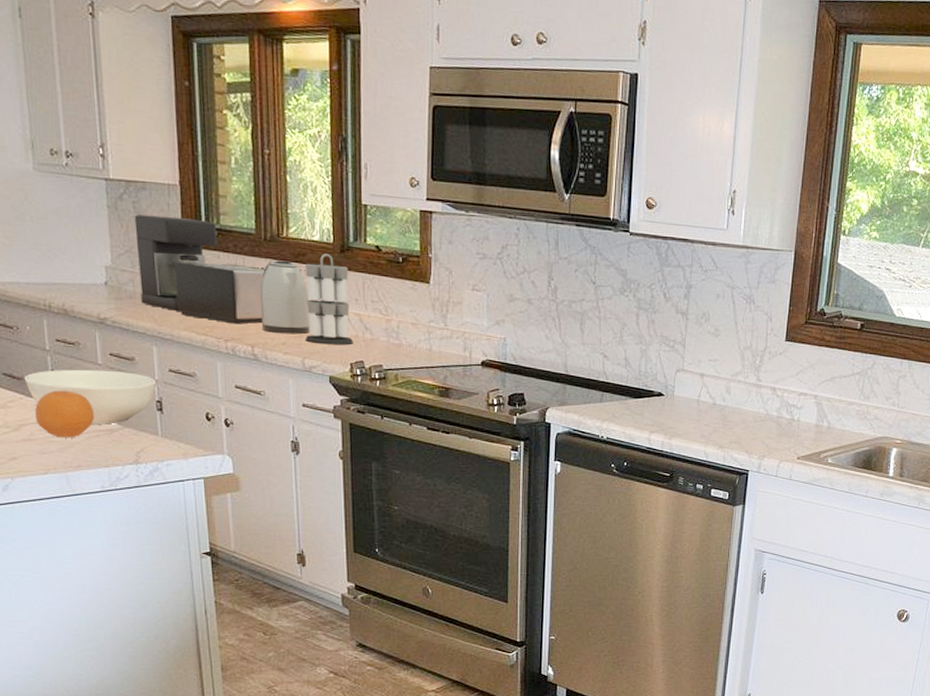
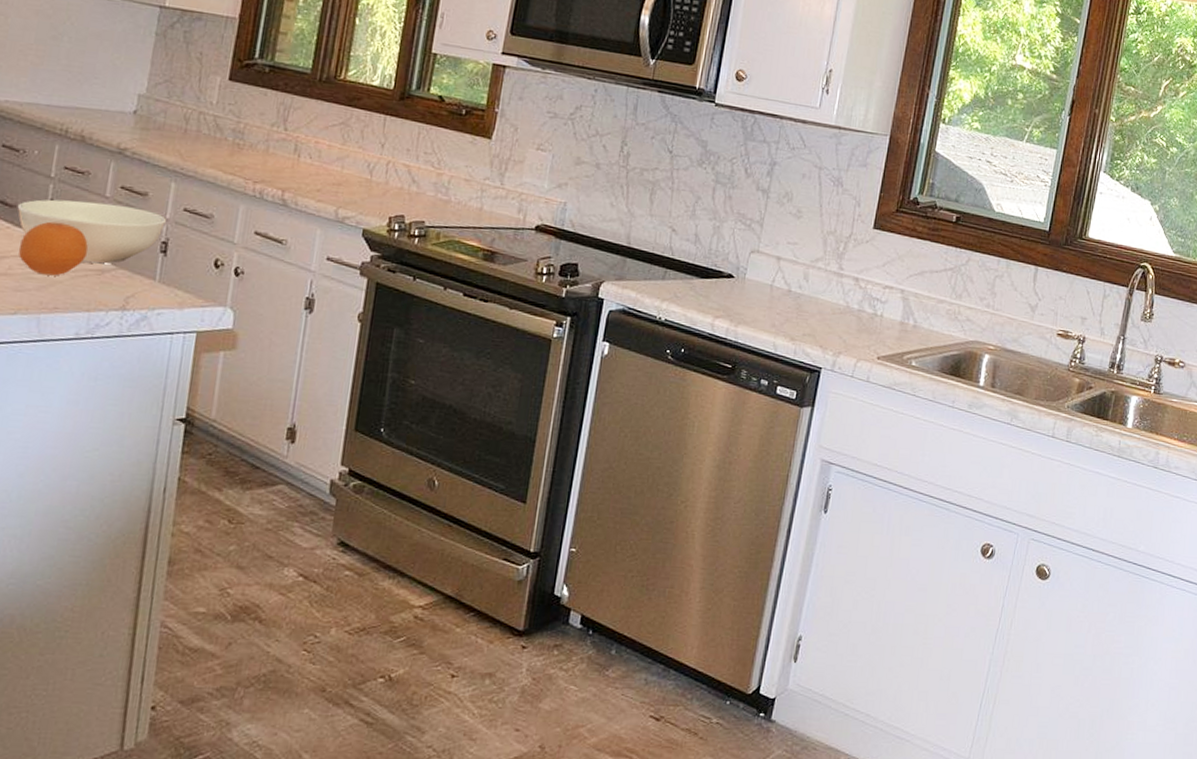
coffee maker: present [134,214,218,311] -> none [169,44,270,147]
toaster: present [173,262,266,324] -> none [208,96,314,167]
kettle: present [260,260,310,335] -> none [297,102,357,182]
spice rack: present [305,253,353,345] -> none [344,99,405,197]

